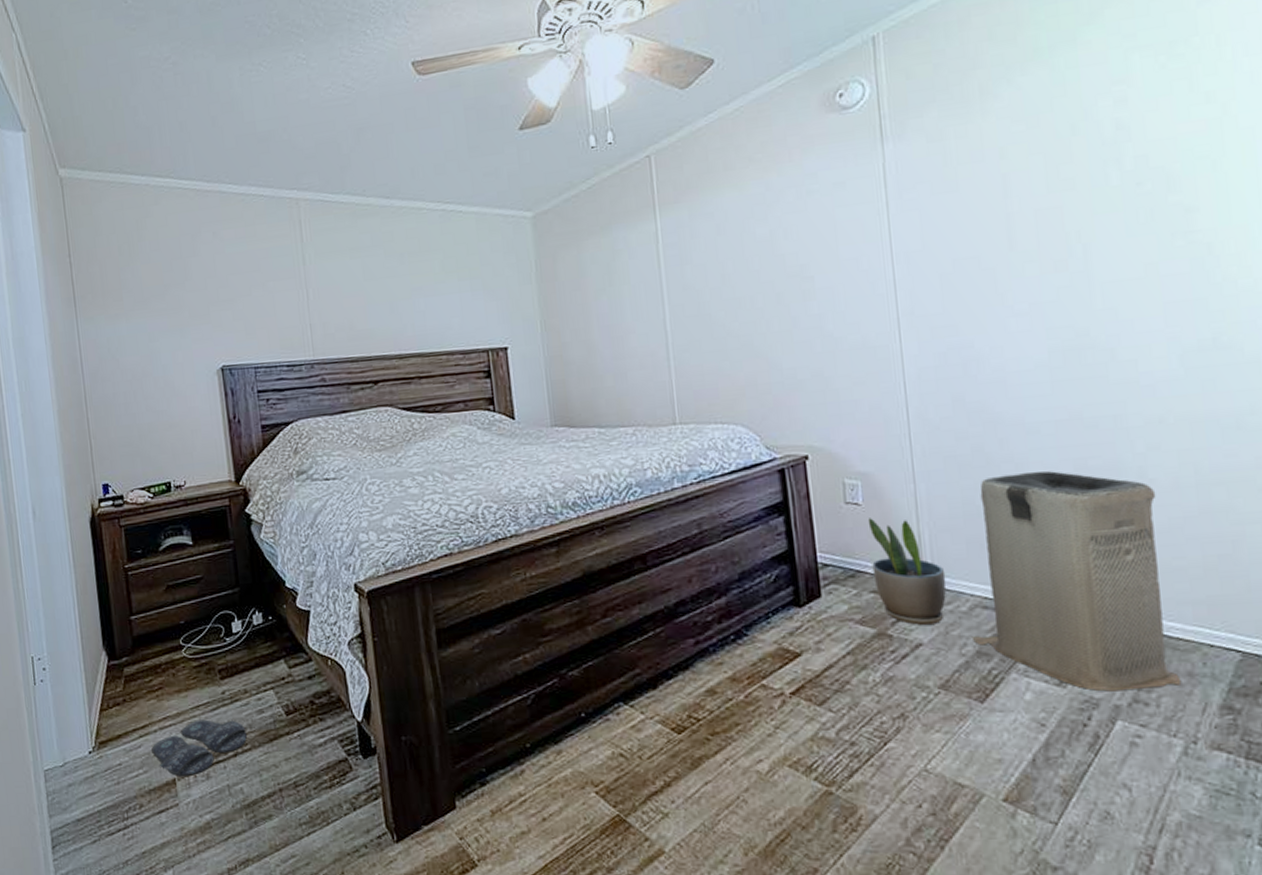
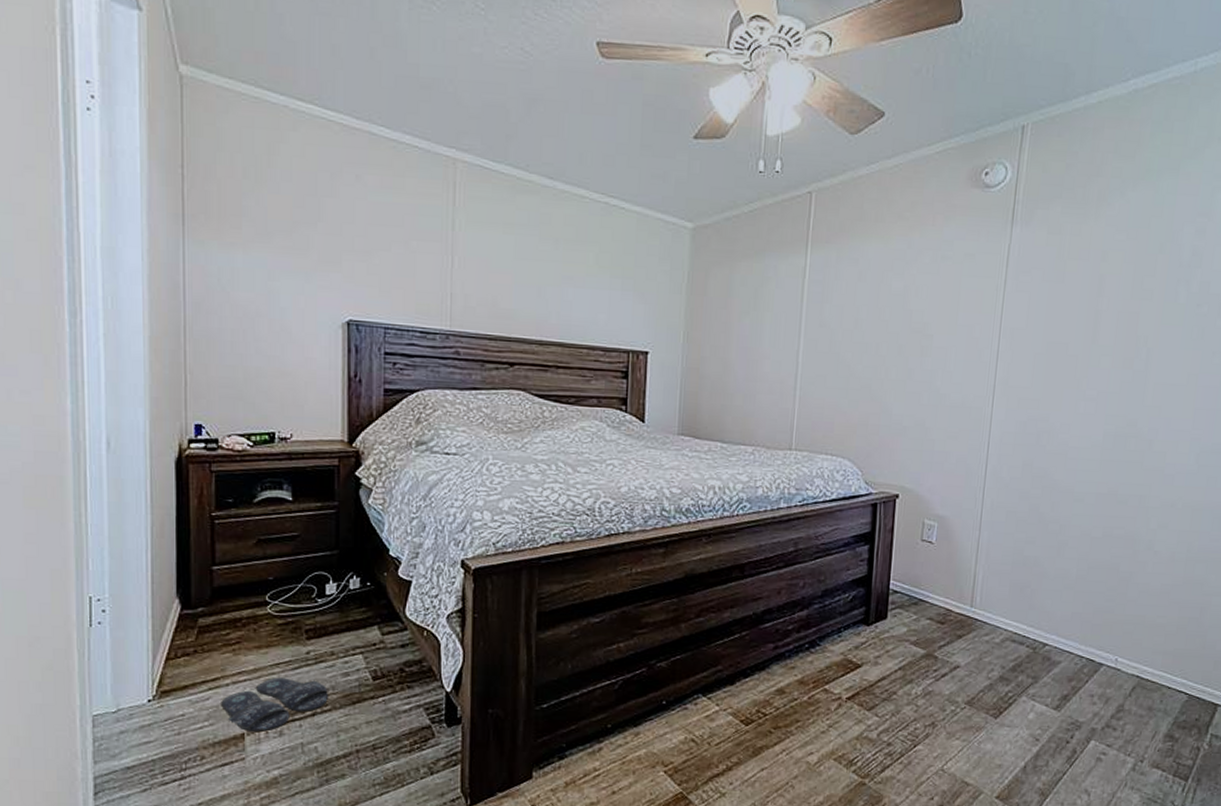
potted plant: present [867,518,946,625] -> none [932,556,989,651]
laundry basket: present [971,471,1182,692] -> none [998,533,1157,718]

